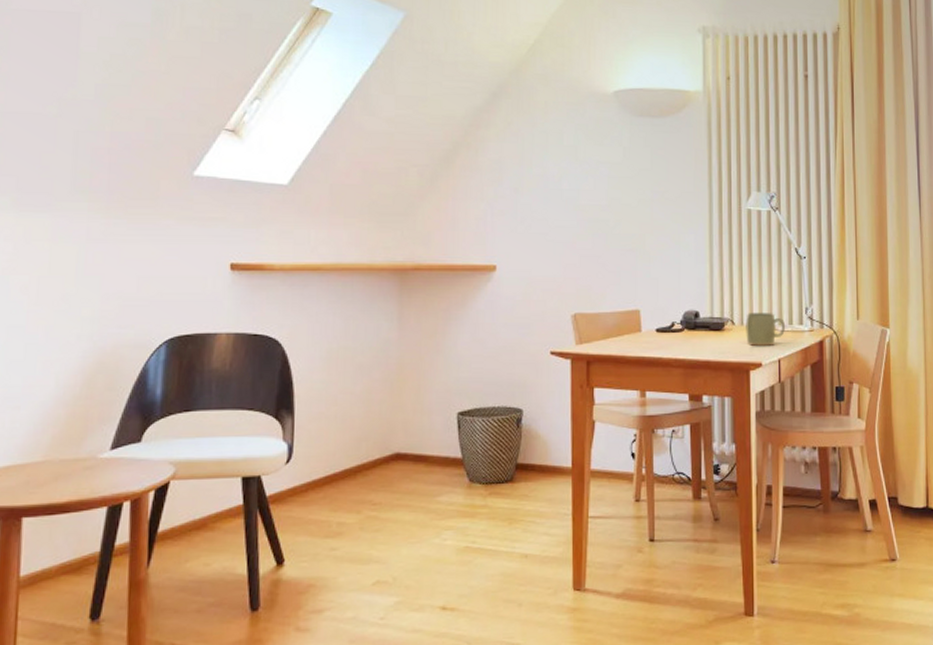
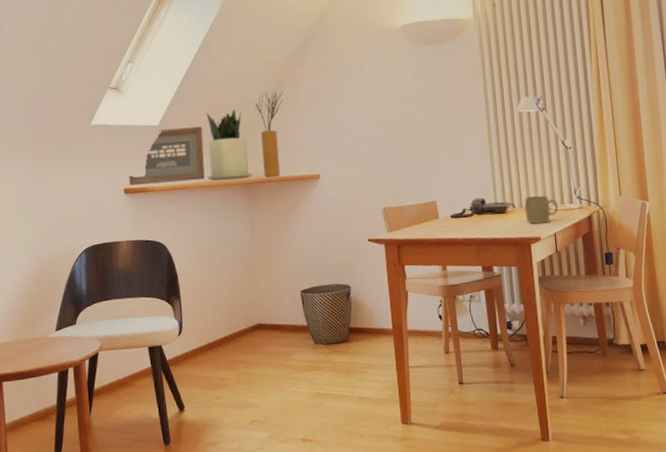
picture frame: none [239,190,347,260] -> present [129,126,205,185]
planter: none [347,172,409,264] -> present [206,108,253,181]
vase: none [420,155,458,264] -> present [255,91,284,178]

